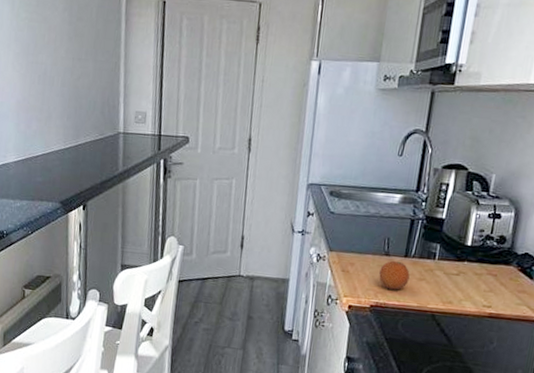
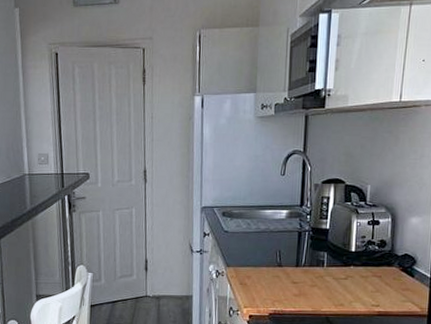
orange: present [379,260,410,290] -> none [274,270,302,298]

